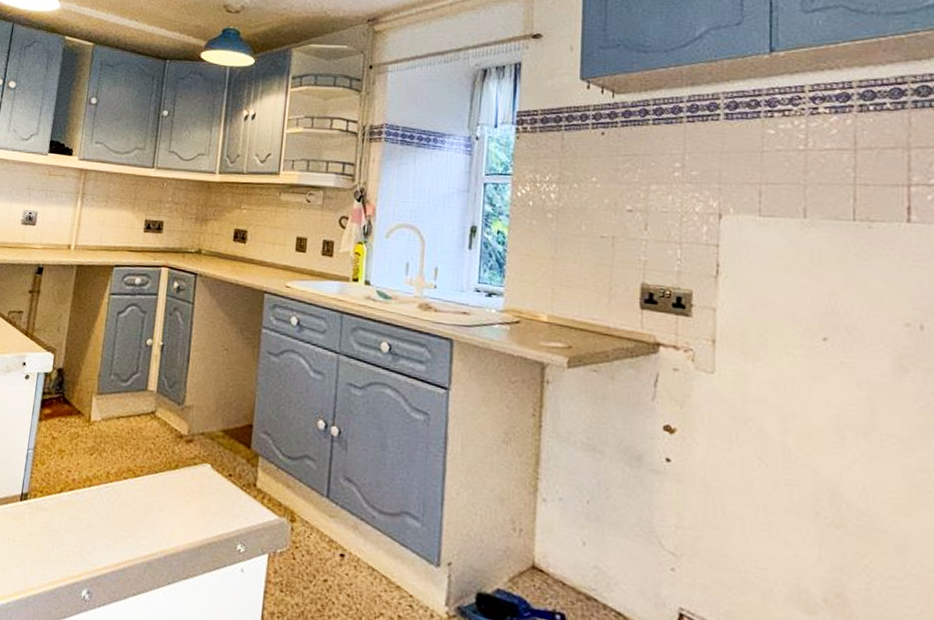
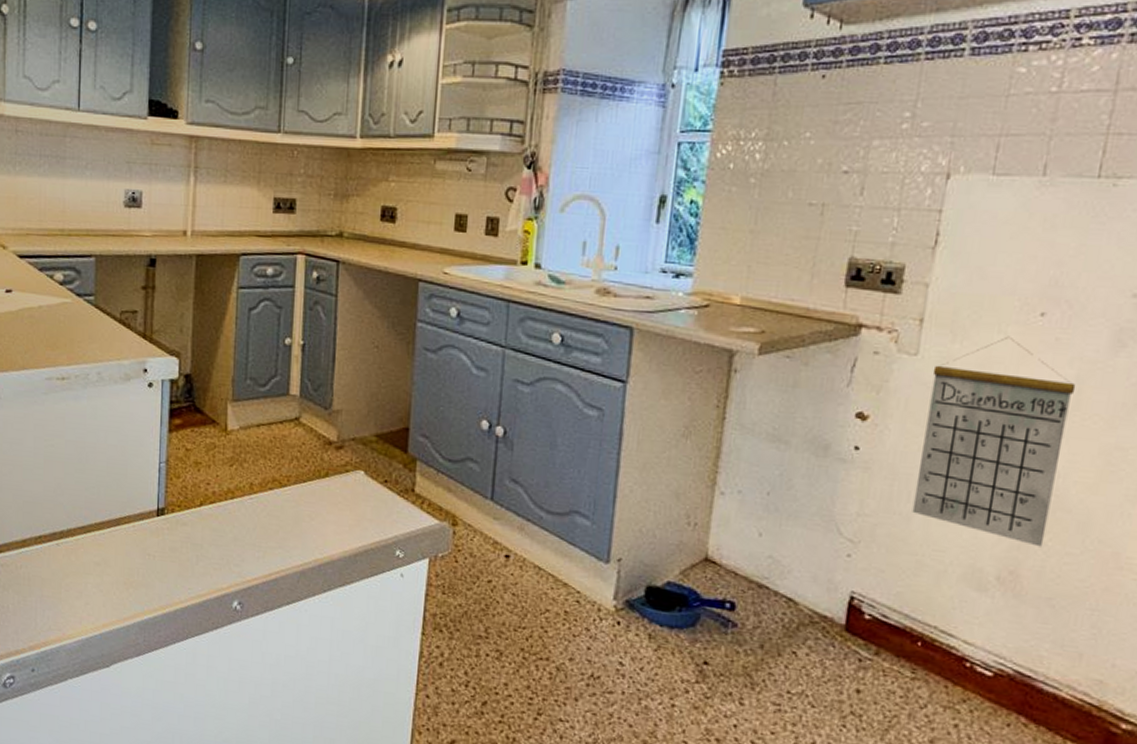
calendar: none [729,358,869,569] -> present [912,336,1076,547]

